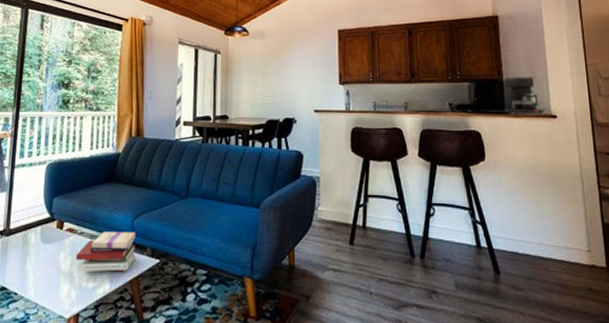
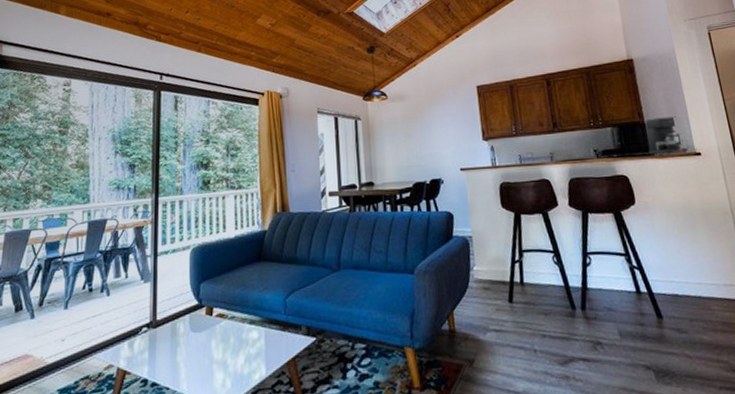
books: present [75,231,136,272] -> none [228,311,291,359]

